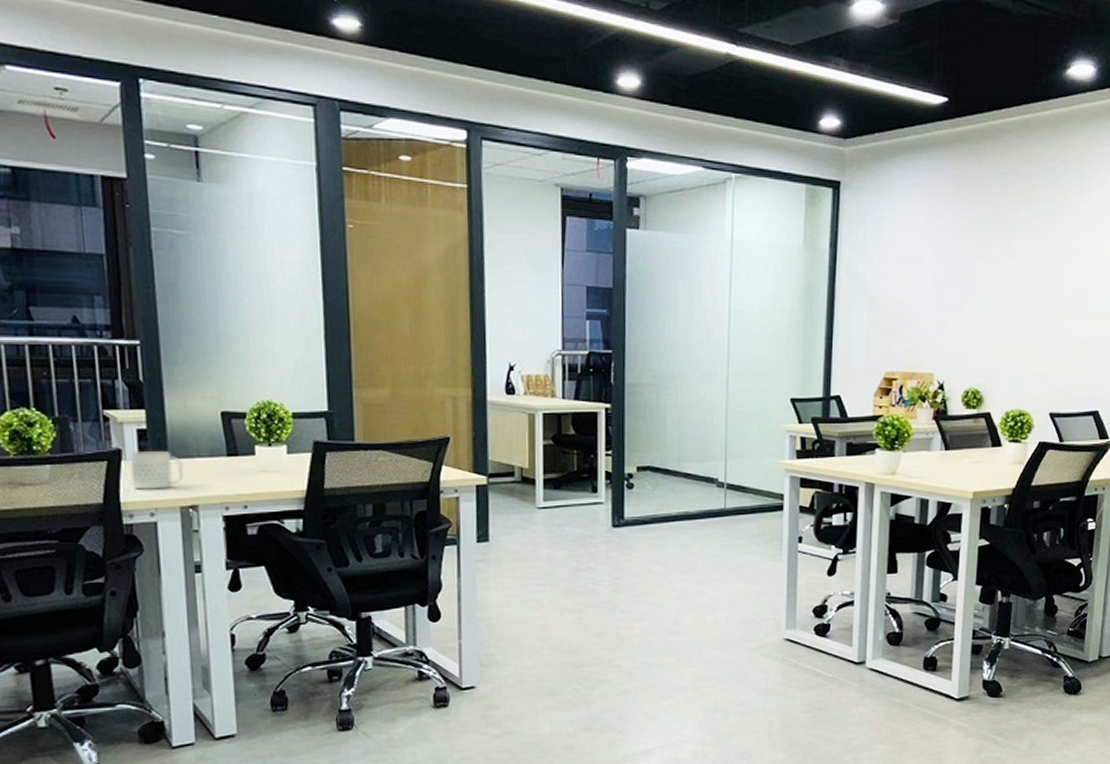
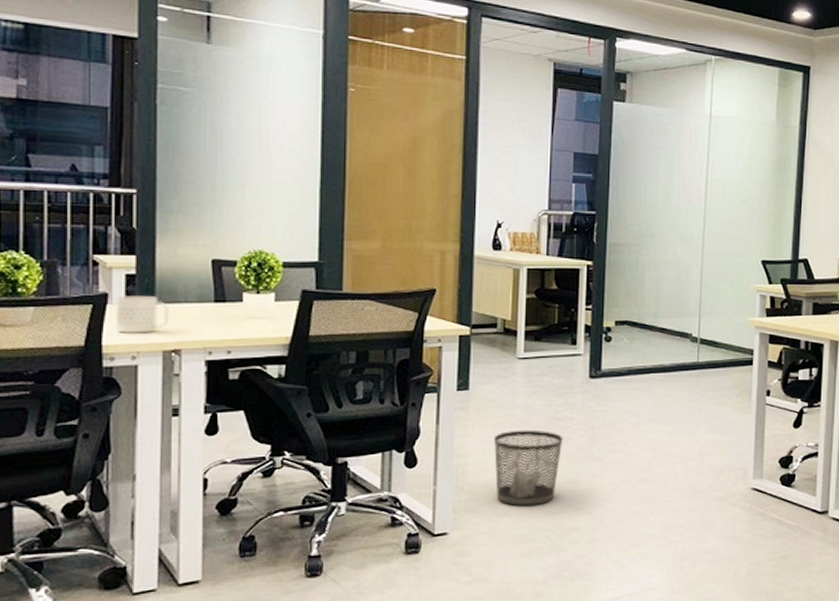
waste bin: none [517,581,588,659] -> present [494,429,563,506]

